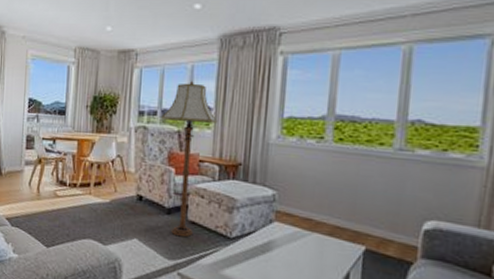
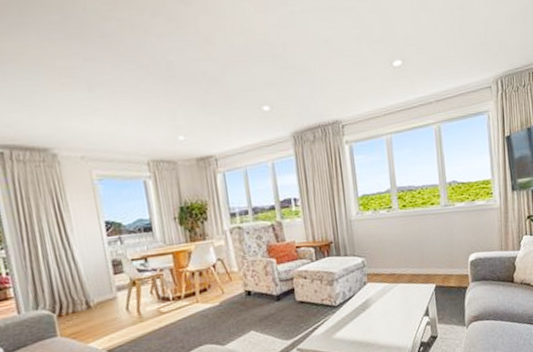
floor lamp: present [161,80,218,237] -> none [253,176,305,318]

